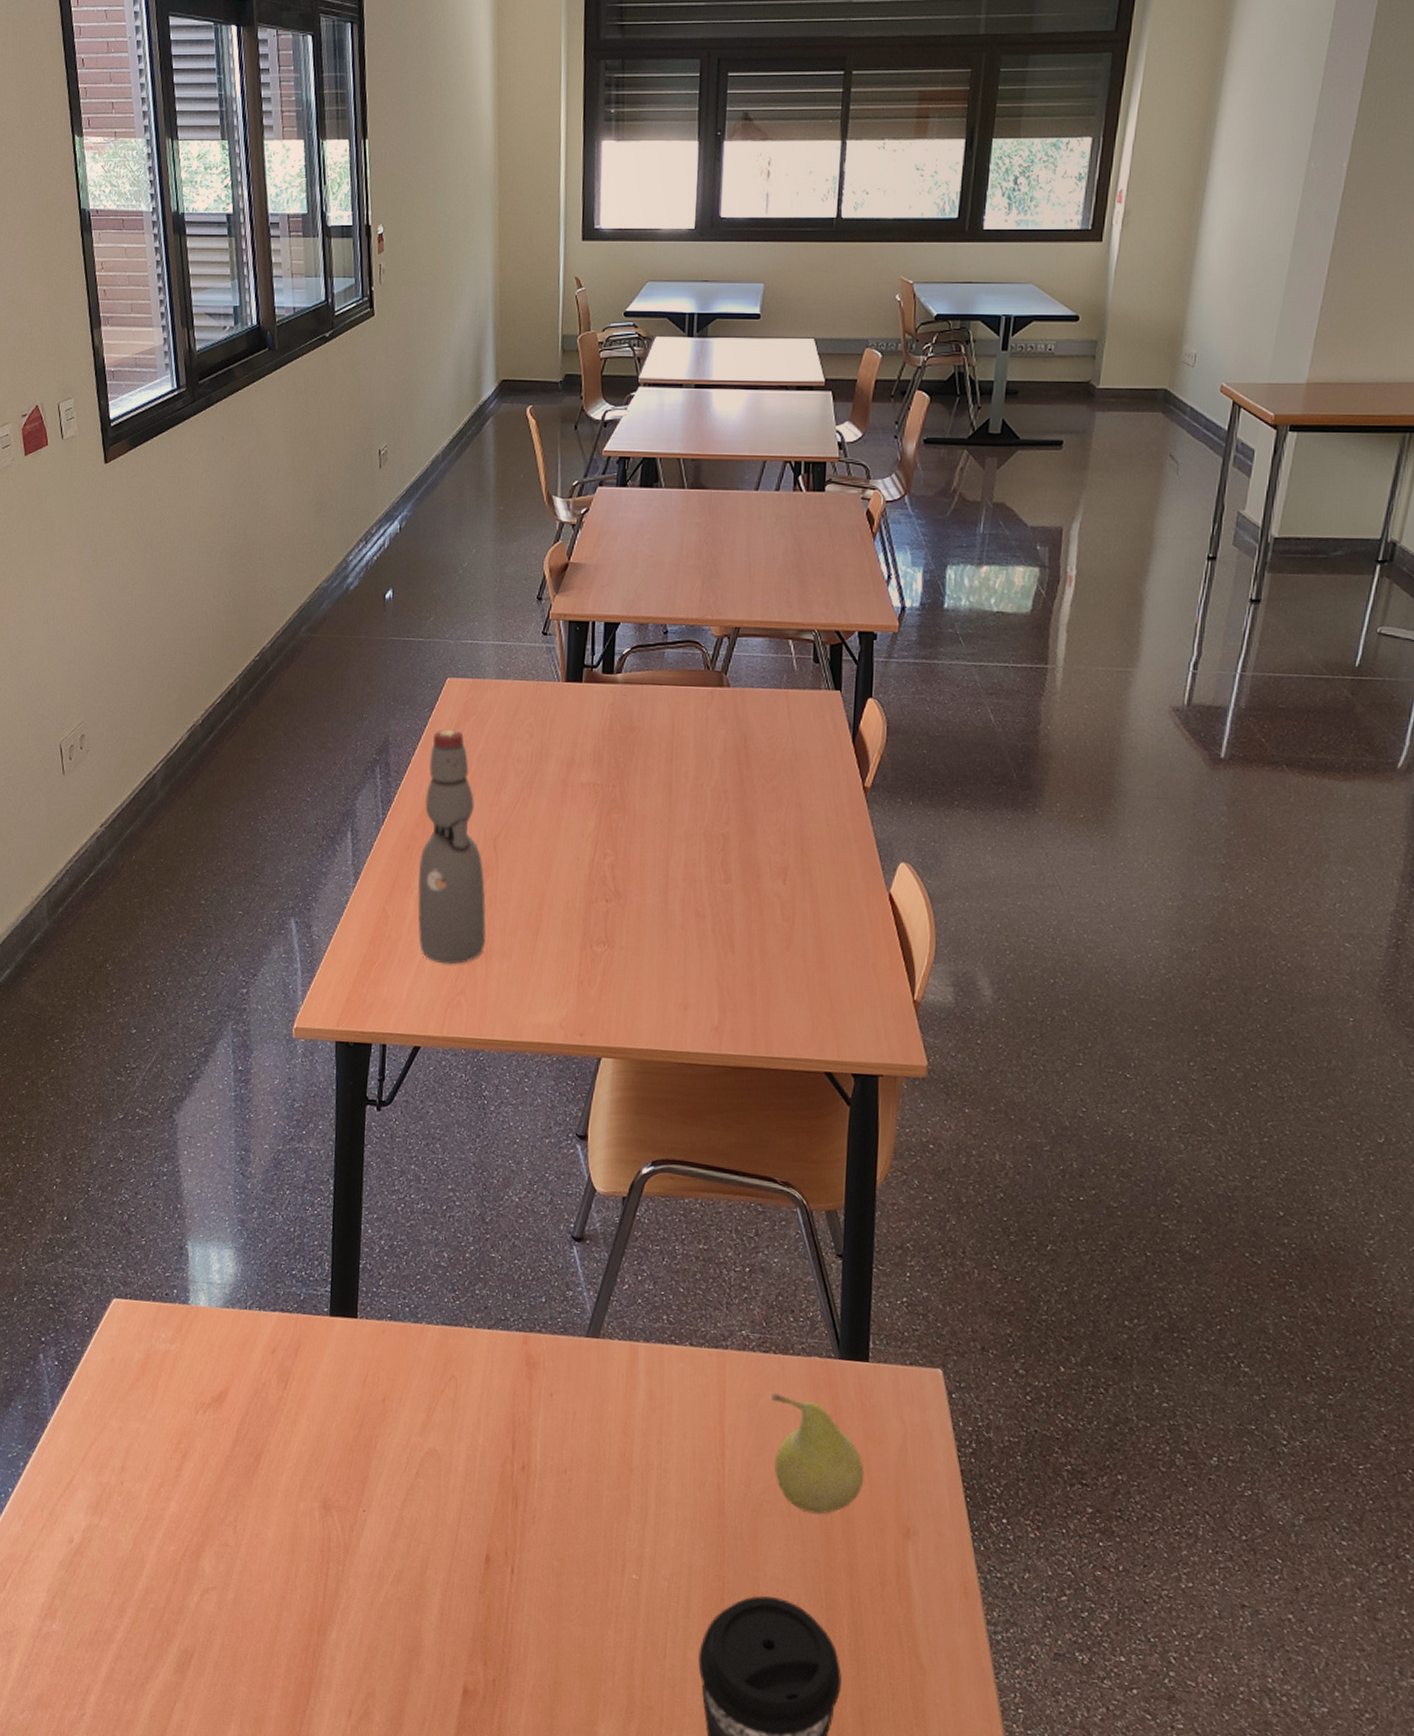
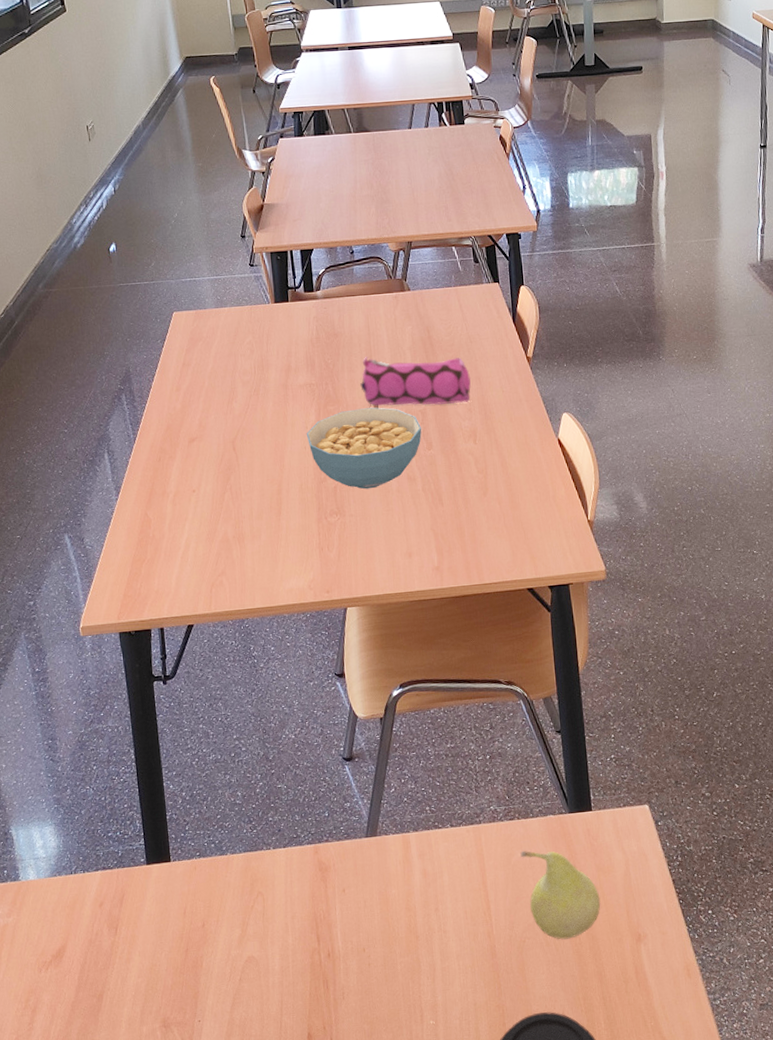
bottle: present [418,730,486,965] -> none [167,355,237,553]
cereal bowl: none [581,821,721,920] -> present [306,407,422,490]
pencil case: none [654,760,790,832] -> present [360,357,471,406]

